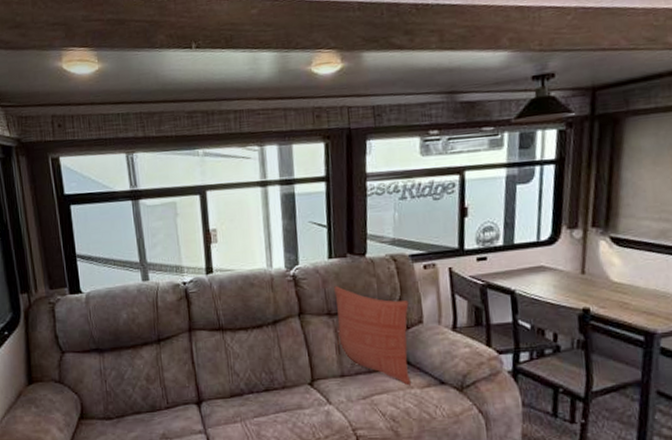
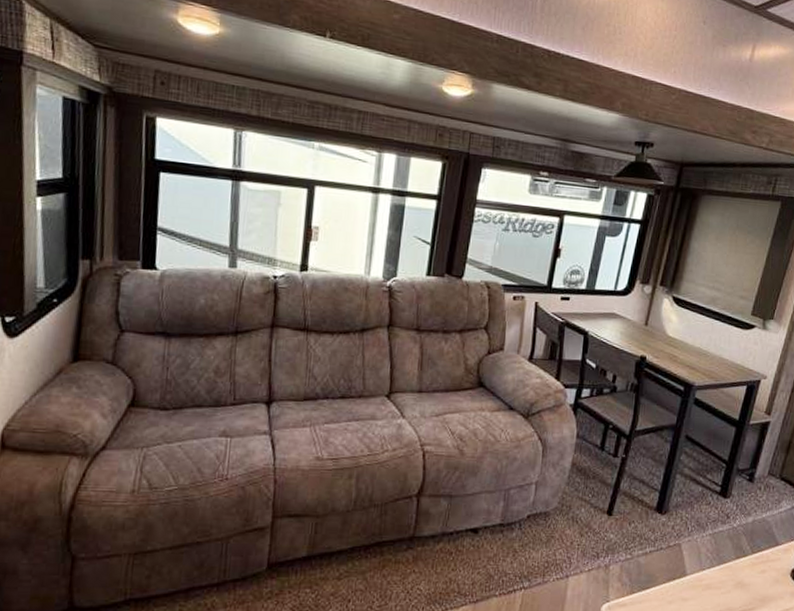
pillow: present [334,286,412,386] -> none [421,303,494,408]

